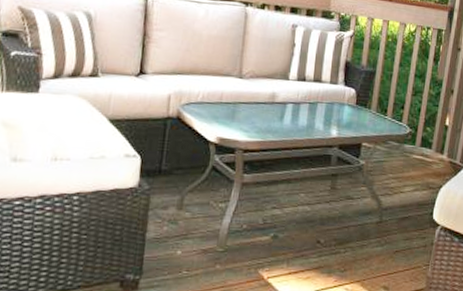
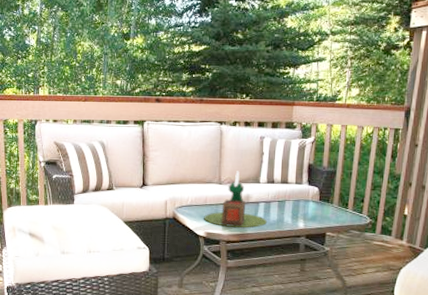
plant pot: none [217,63,296,134] -> present [204,171,268,228]

